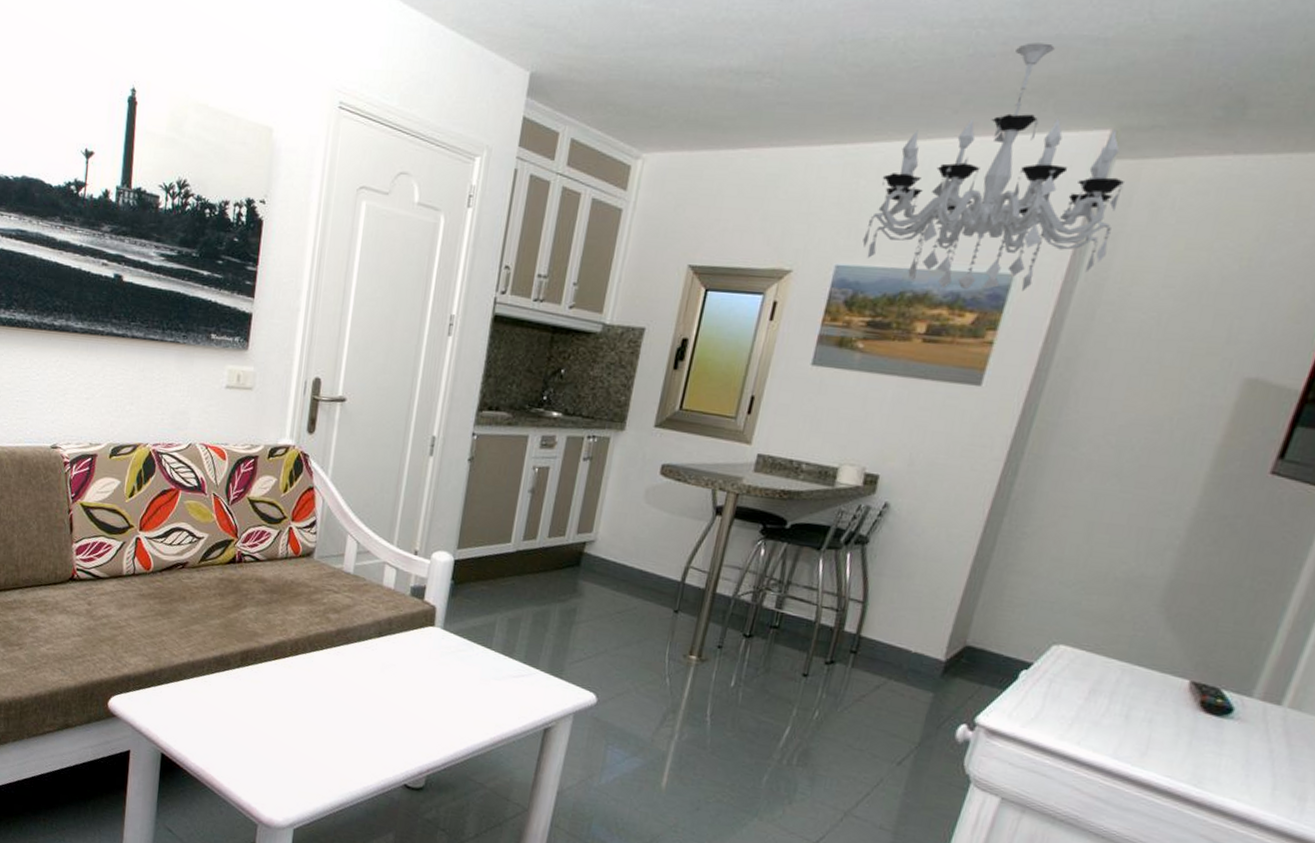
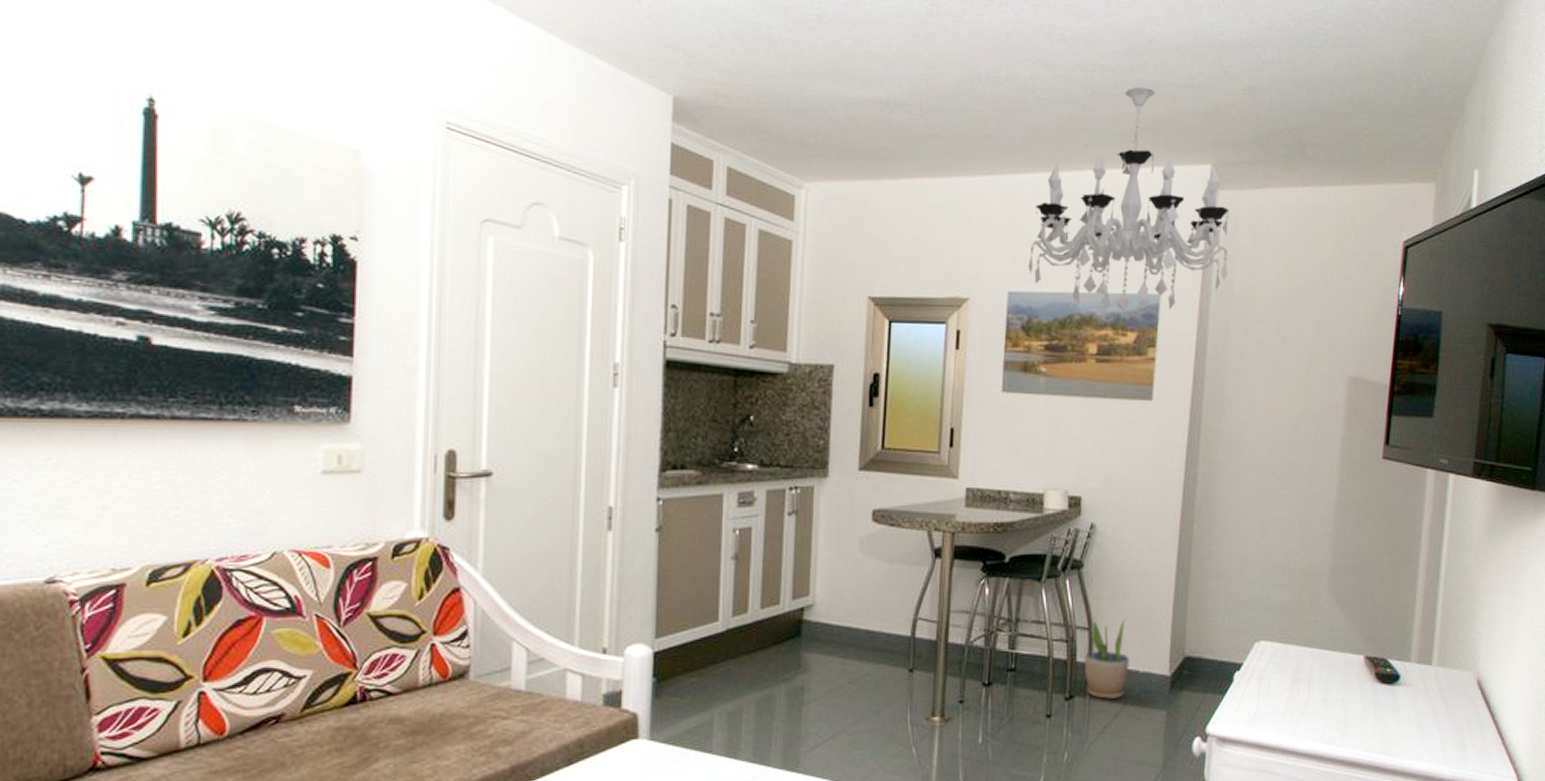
potted plant: none [850,597,906,673] -> present [1084,618,1131,699]

